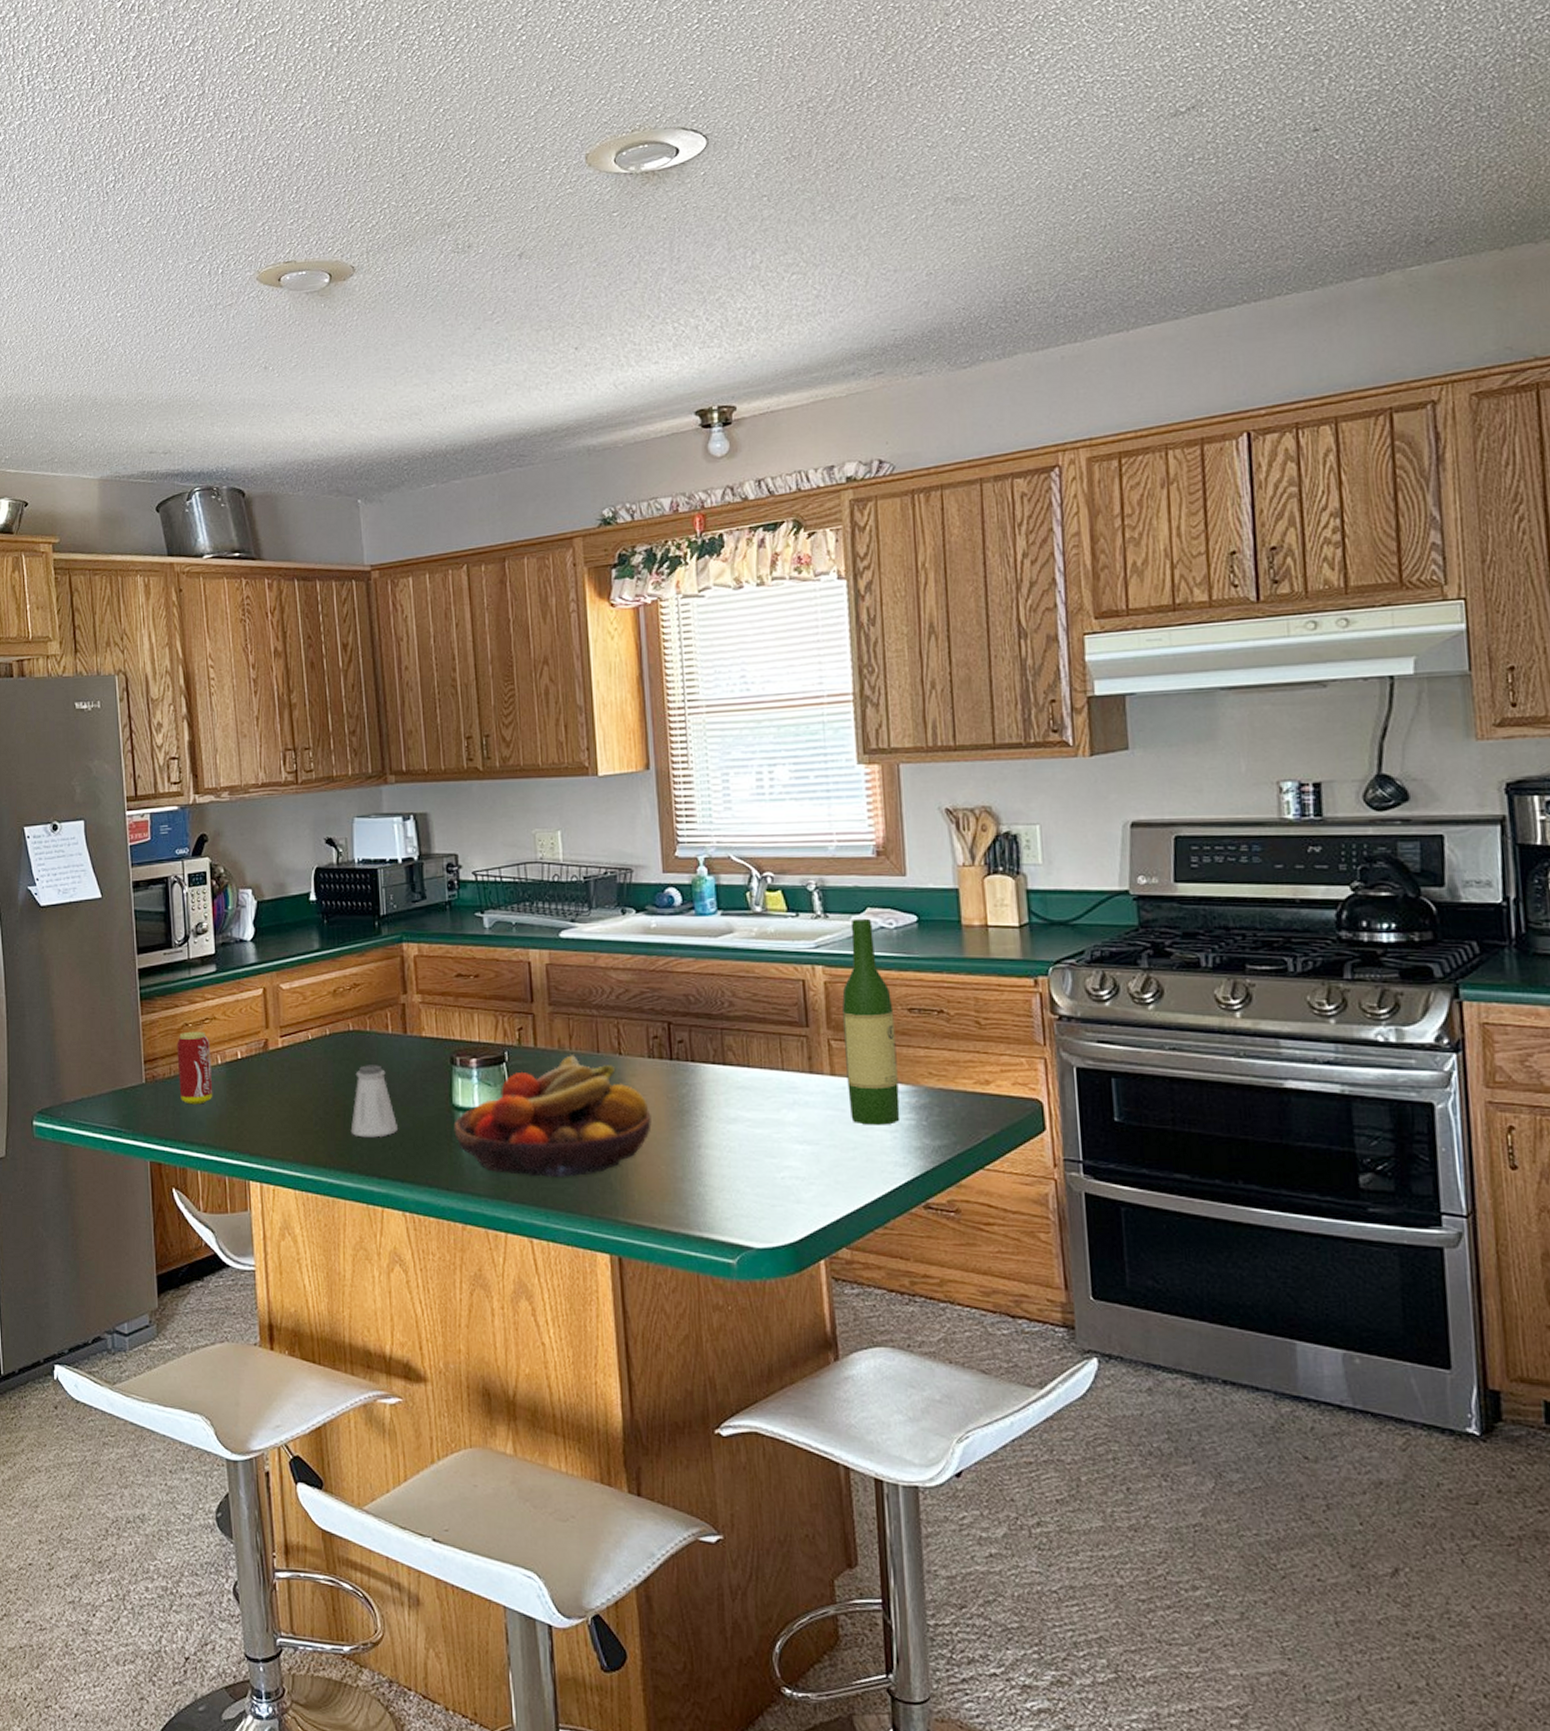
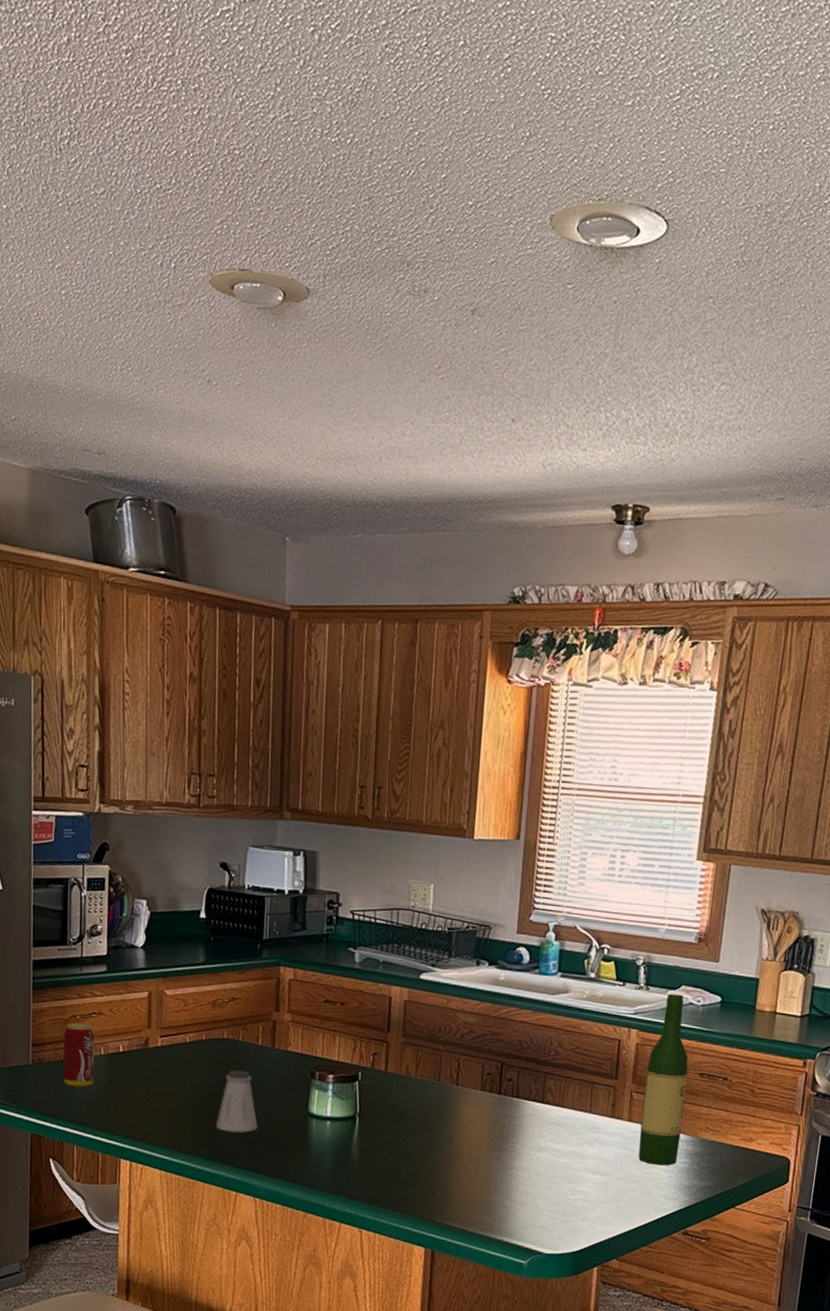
fruit bowl: present [453,1055,652,1177] -> none [306,1081,476,1183]

